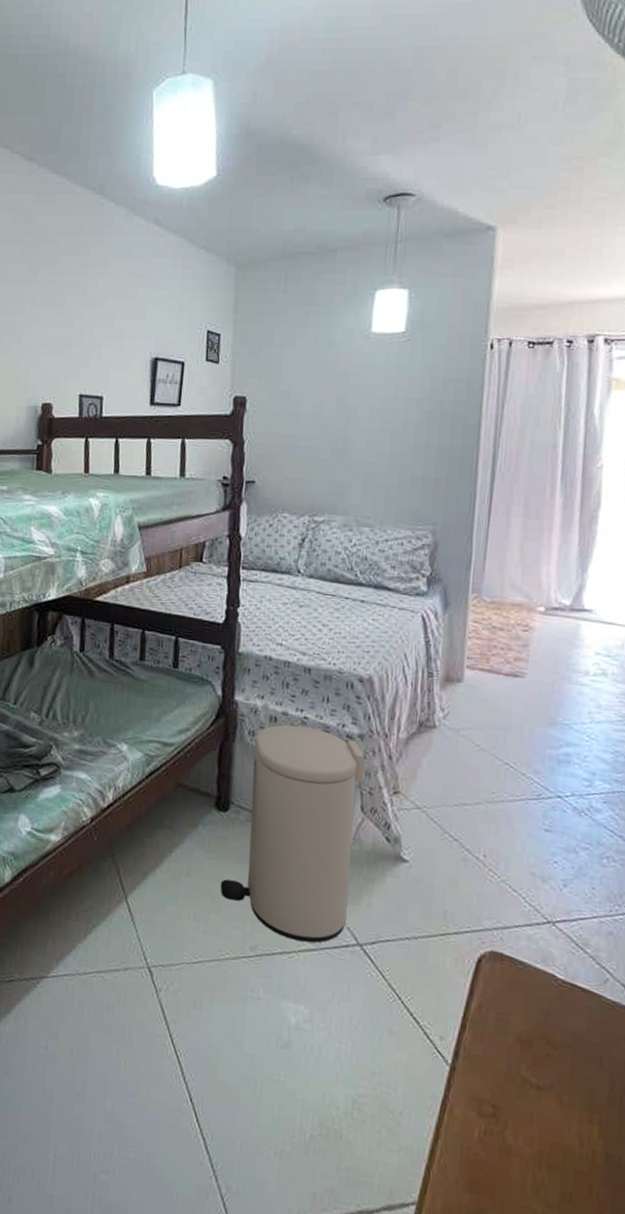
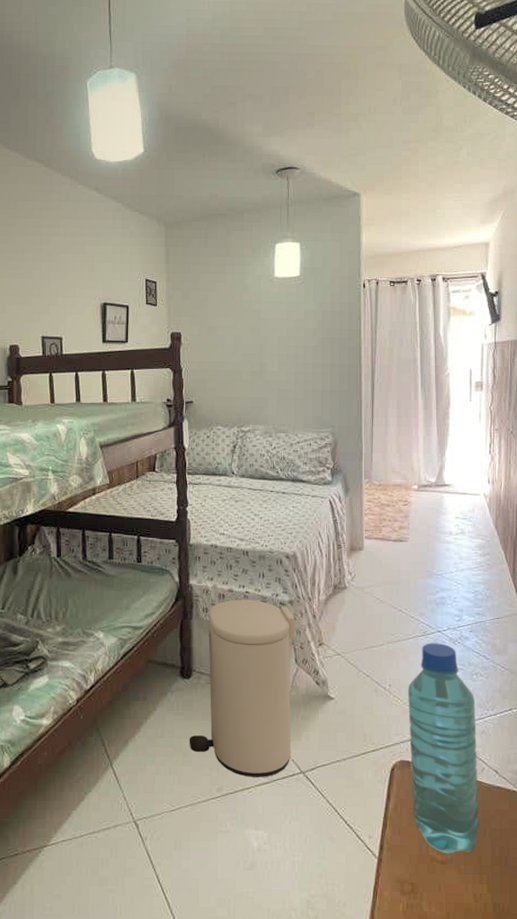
water bottle: none [502,809,603,1082] -> present [408,643,479,853]

